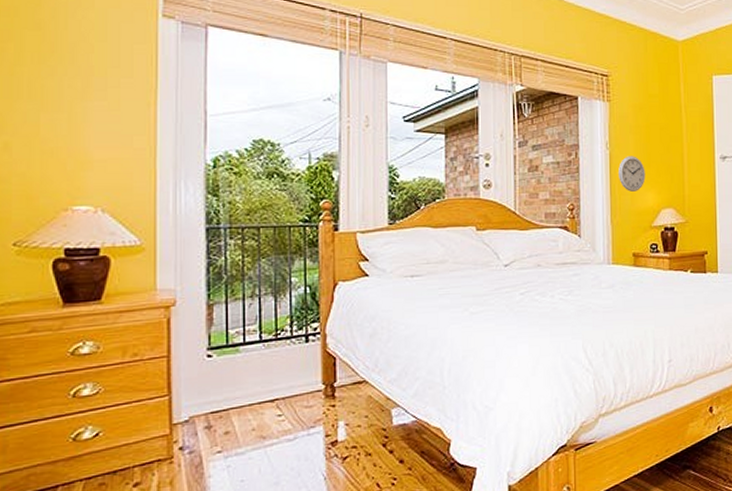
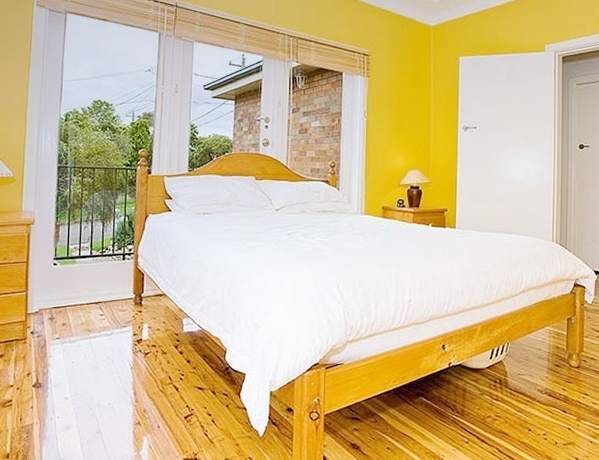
wall clock: present [618,156,646,192] -> none [373,123,397,154]

